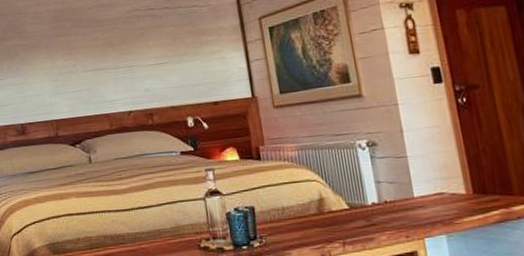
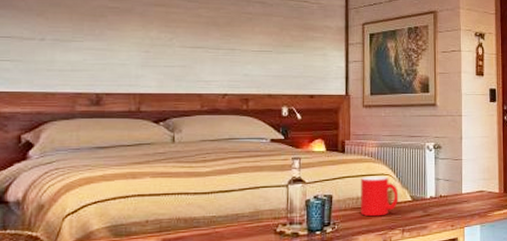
cup: none [284,182,332,229] -> present [361,176,399,217]

